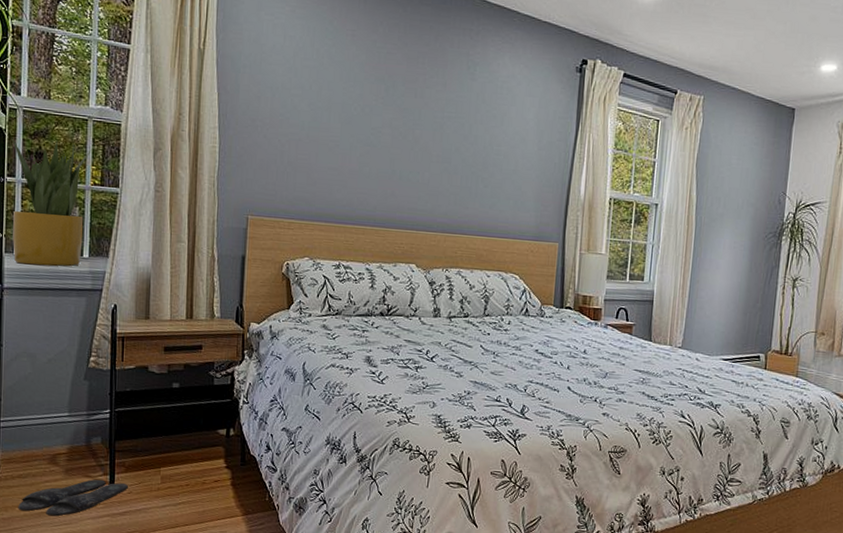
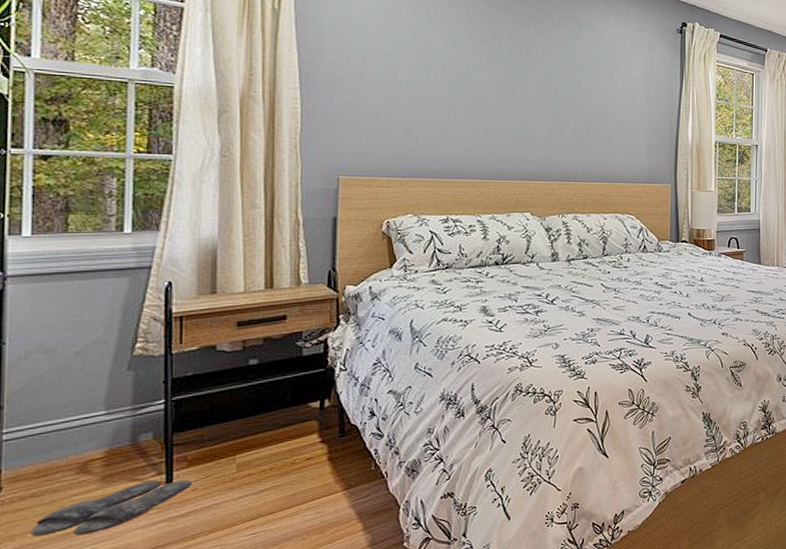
planter: present [11,138,93,266] -> none [16,104,135,246]

